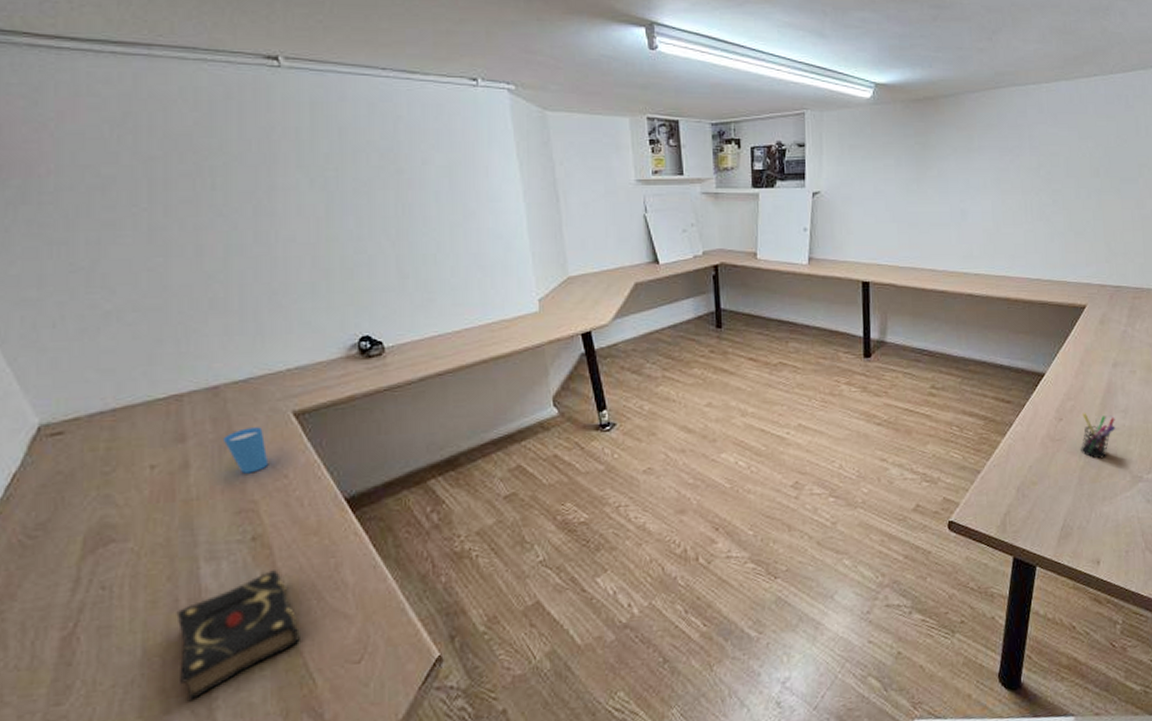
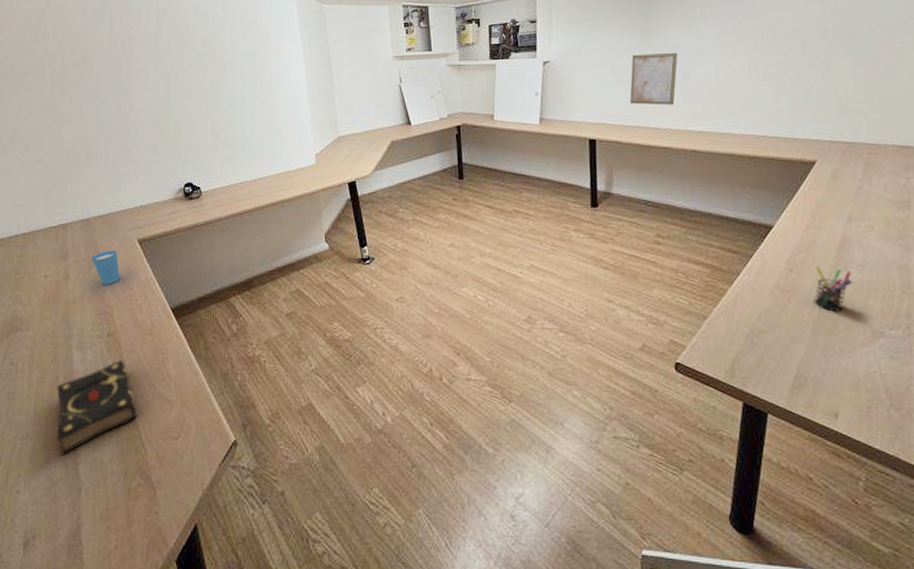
wall art: none [905,188,956,245] -> present [630,53,678,105]

